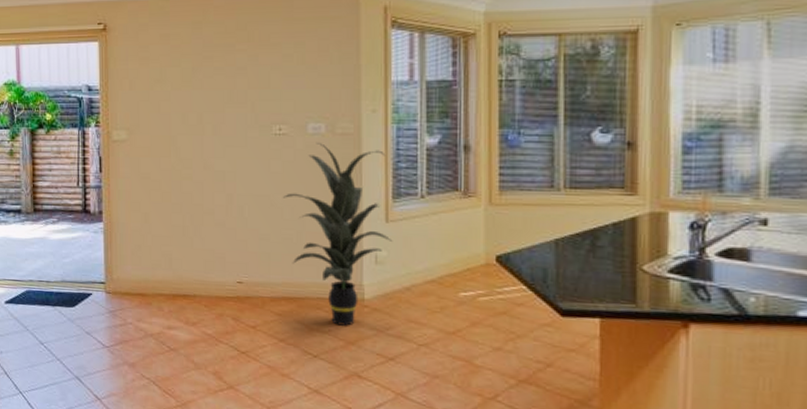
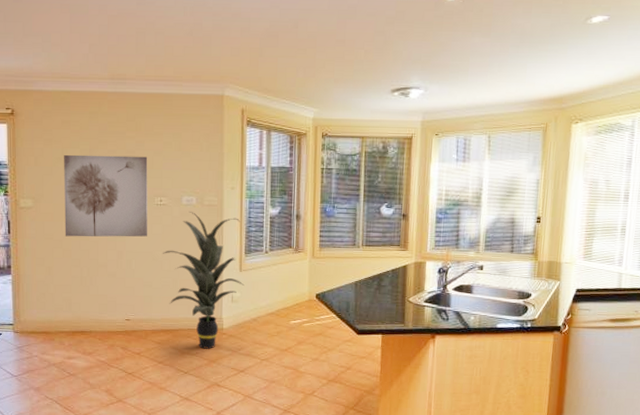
wall art: none [162,73,265,177] -> present [64,154,148,237]

